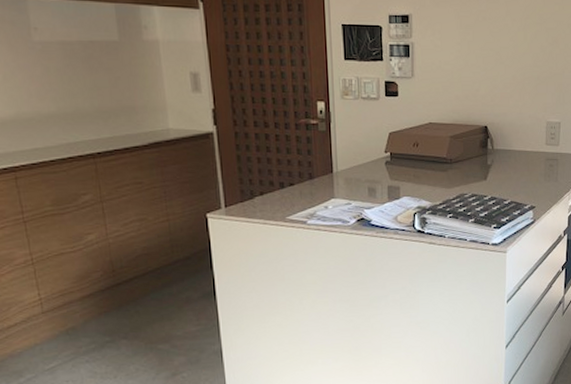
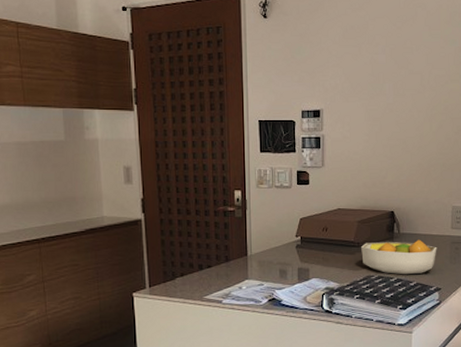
fruit bowl: none [454,156,532,193] -> present [361,239,437,275]

